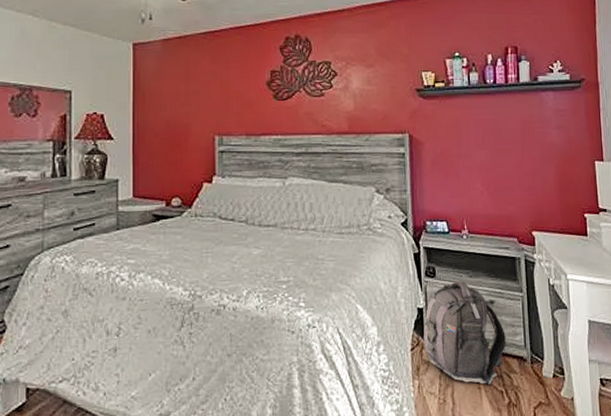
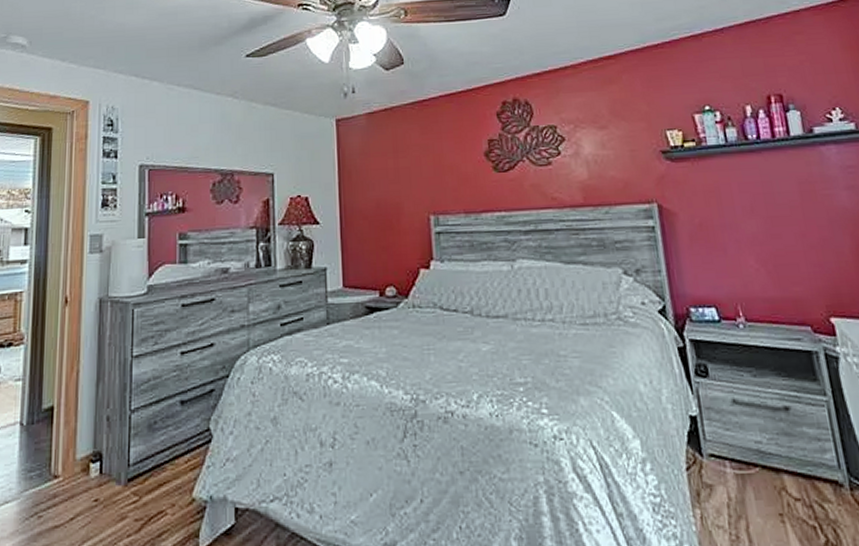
backpack: present [423,280,506,385] -> none [700,381,813,517]

